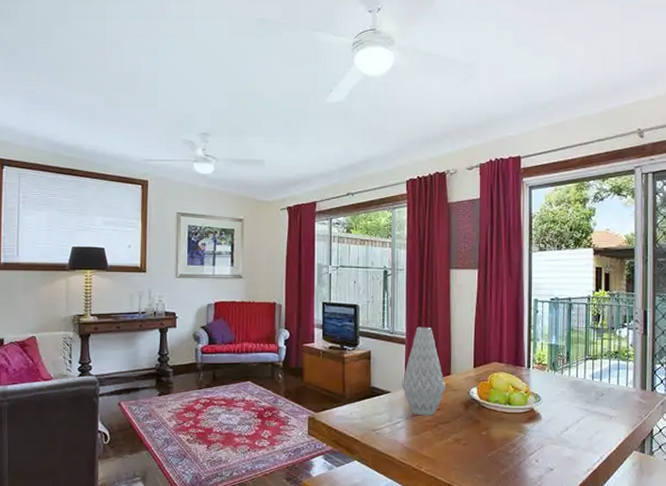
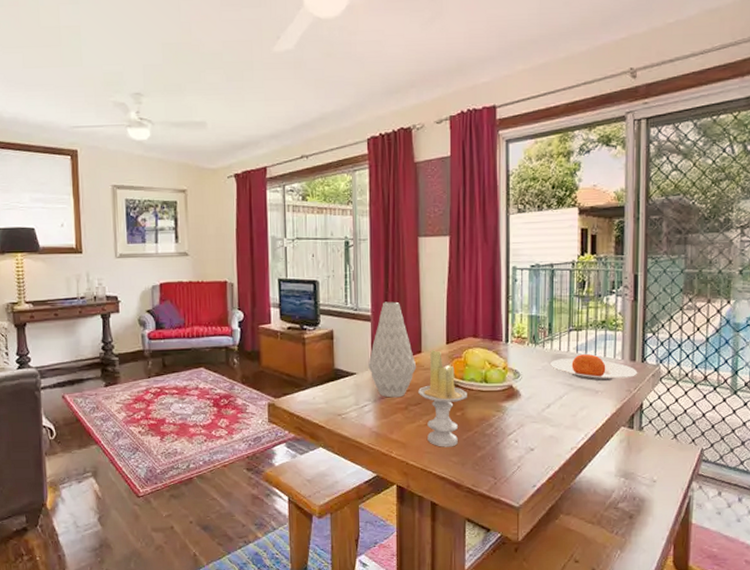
candle: none [447,372,492,465] -> present [418,349,467,447]
plate: none [567,382,648,408] -> present [549,354,638,382]

